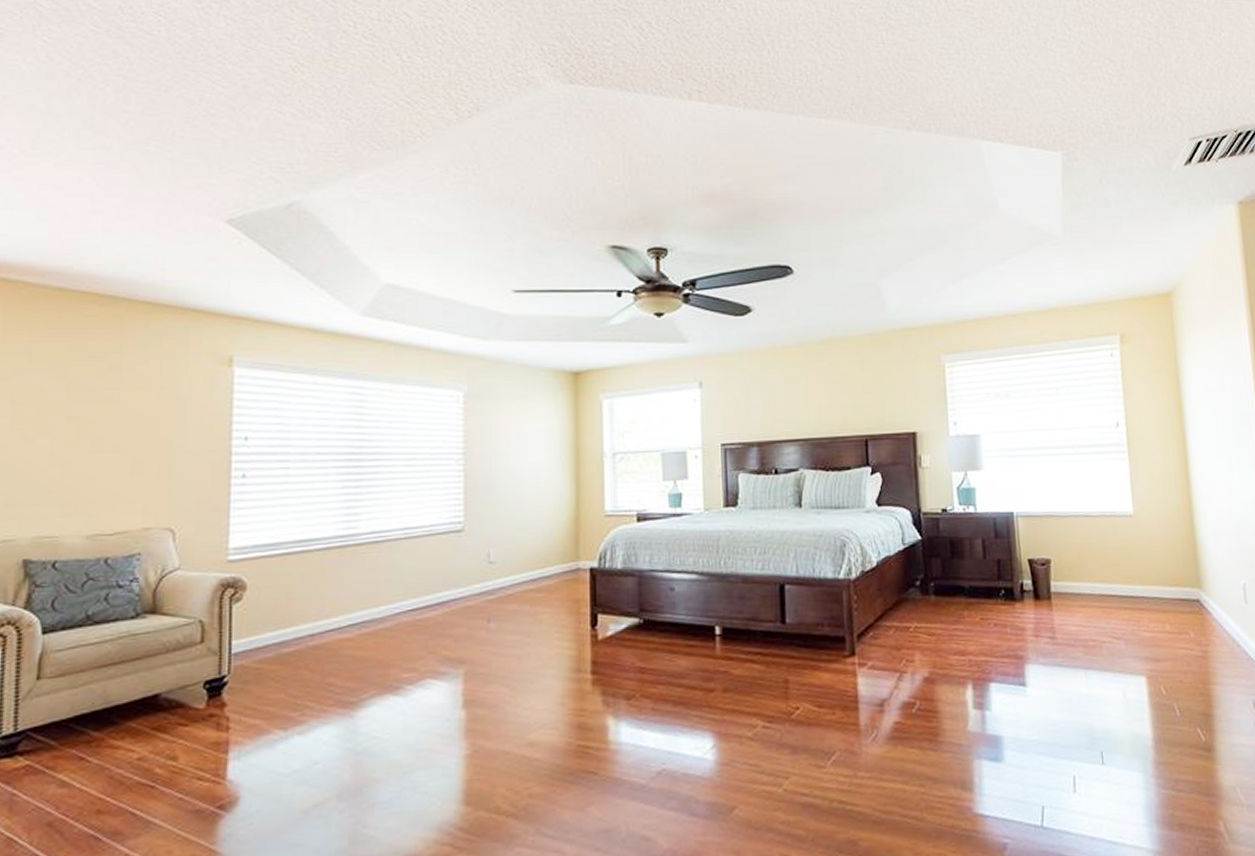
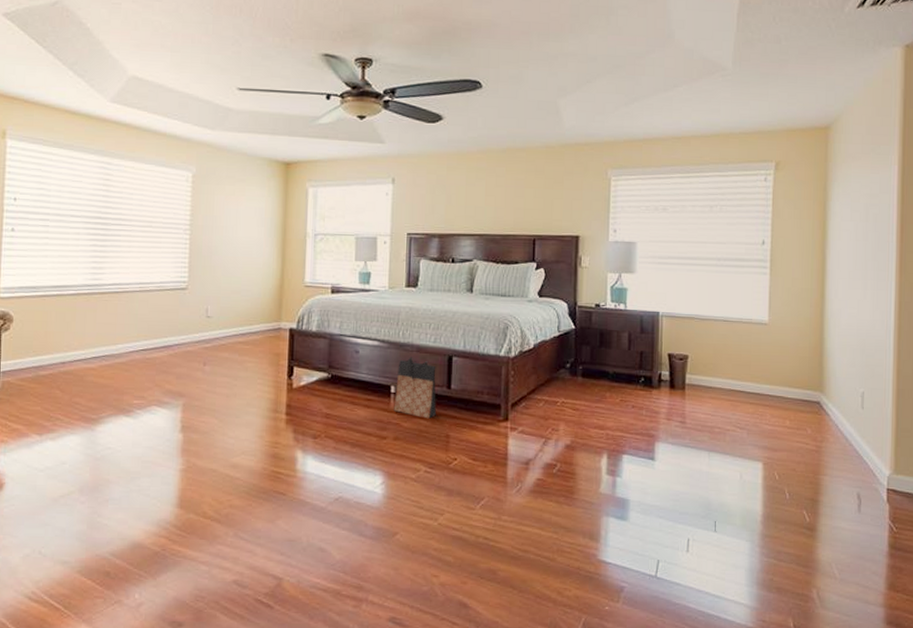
bag: none [720,589,772,662] -> present [393,357,437,419]

